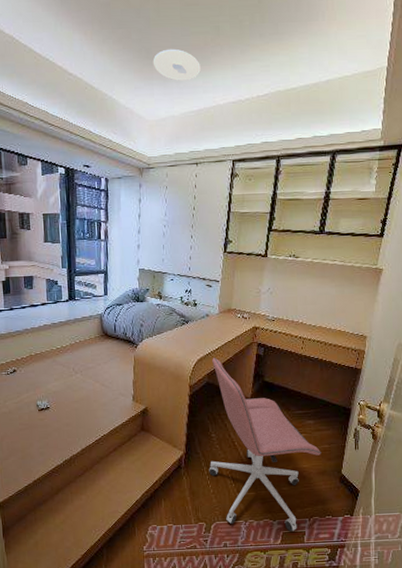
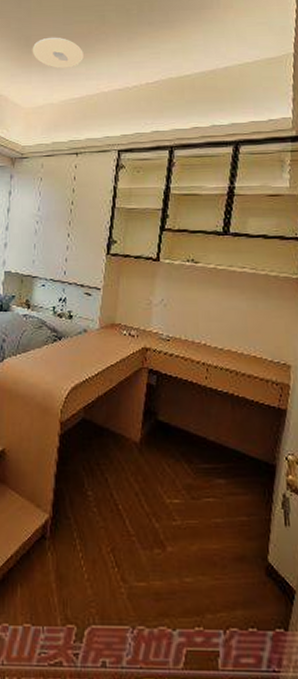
office chair: present [209,357,321,532] -> none [83,385,238,650]

